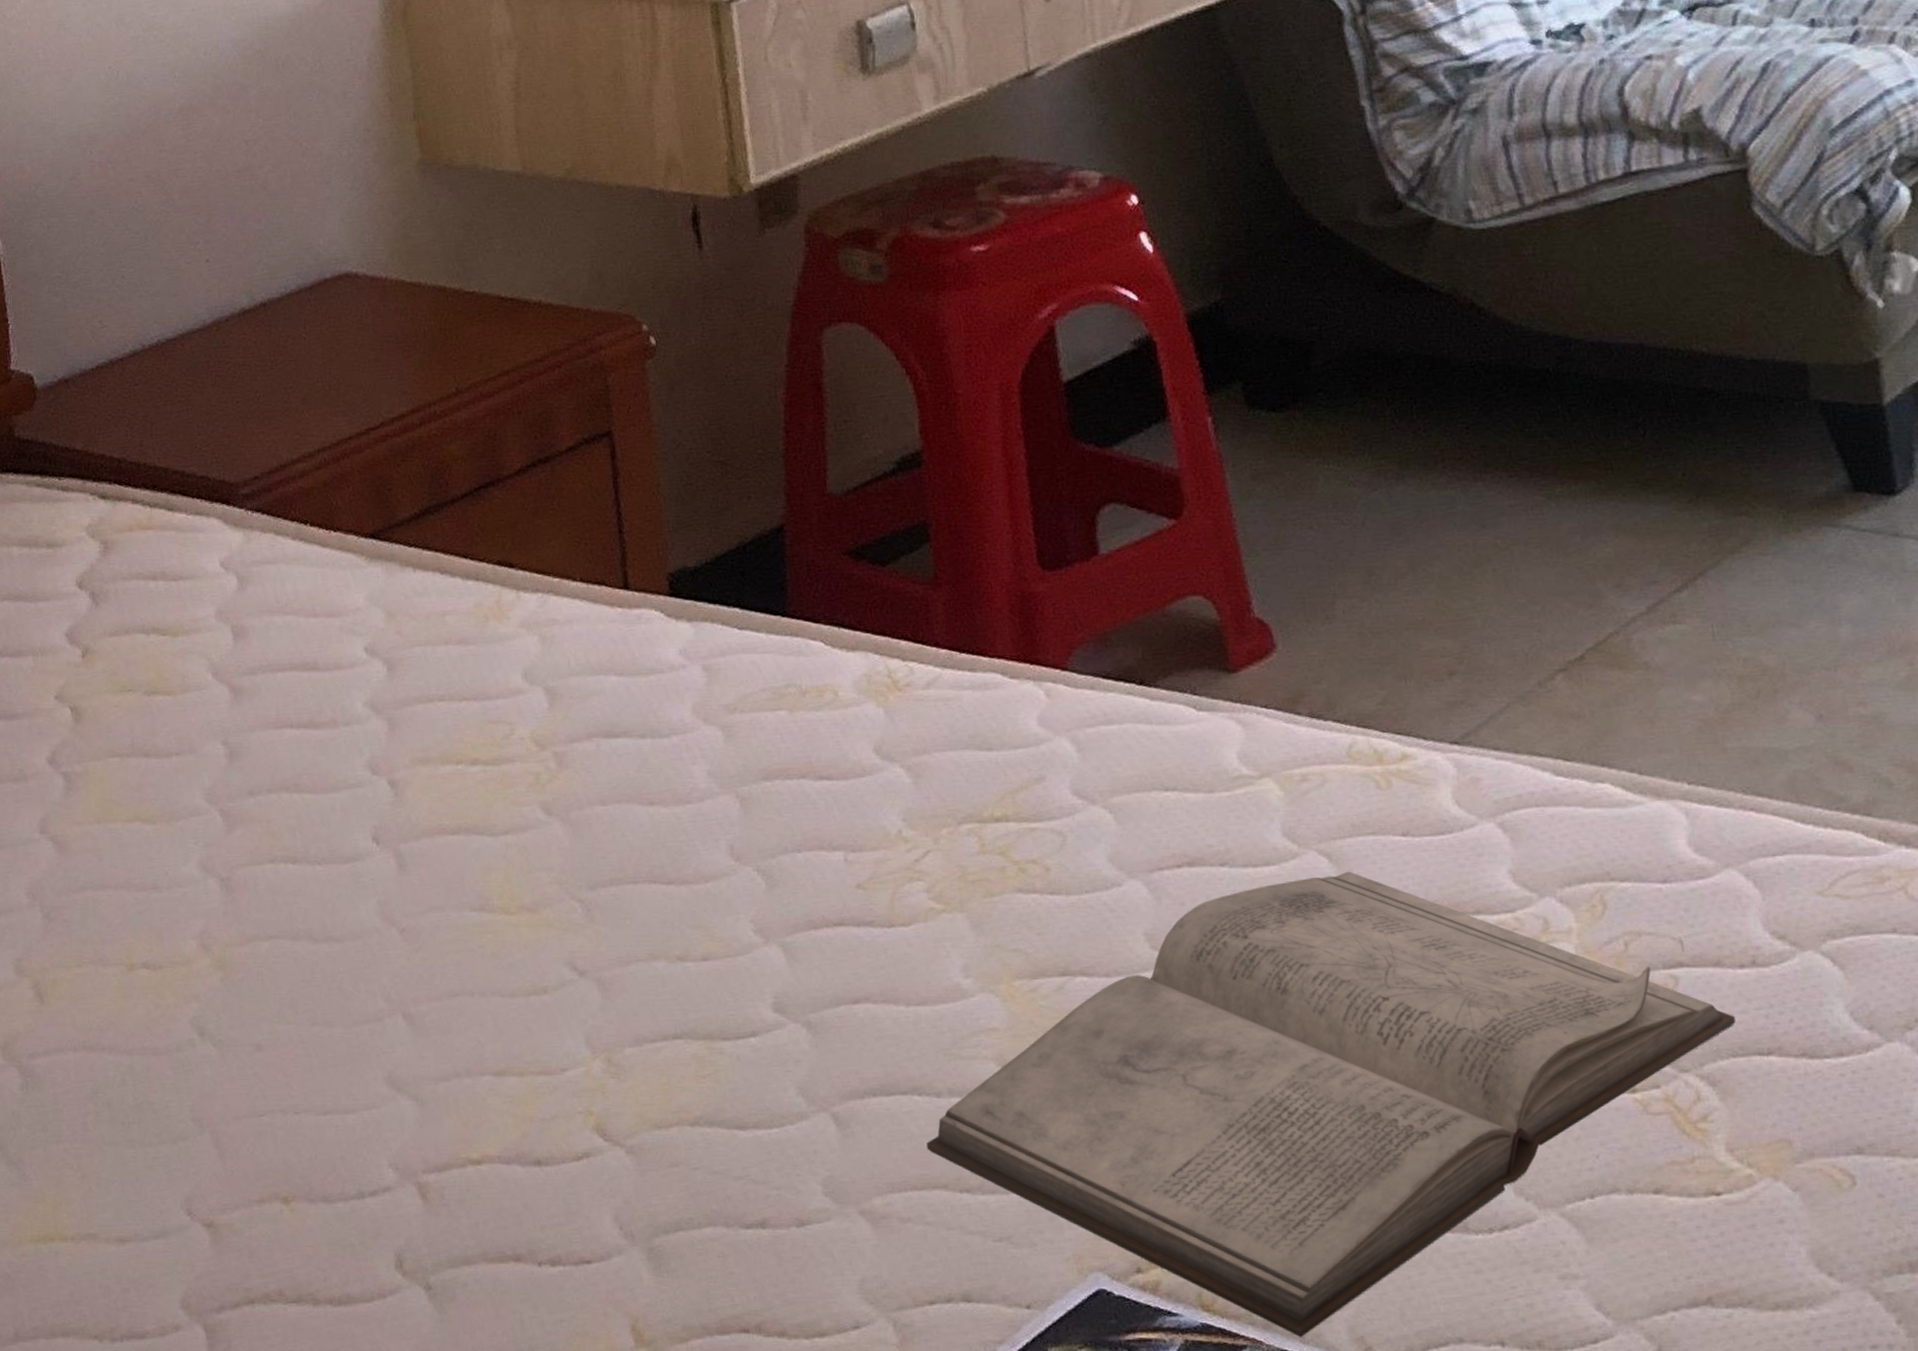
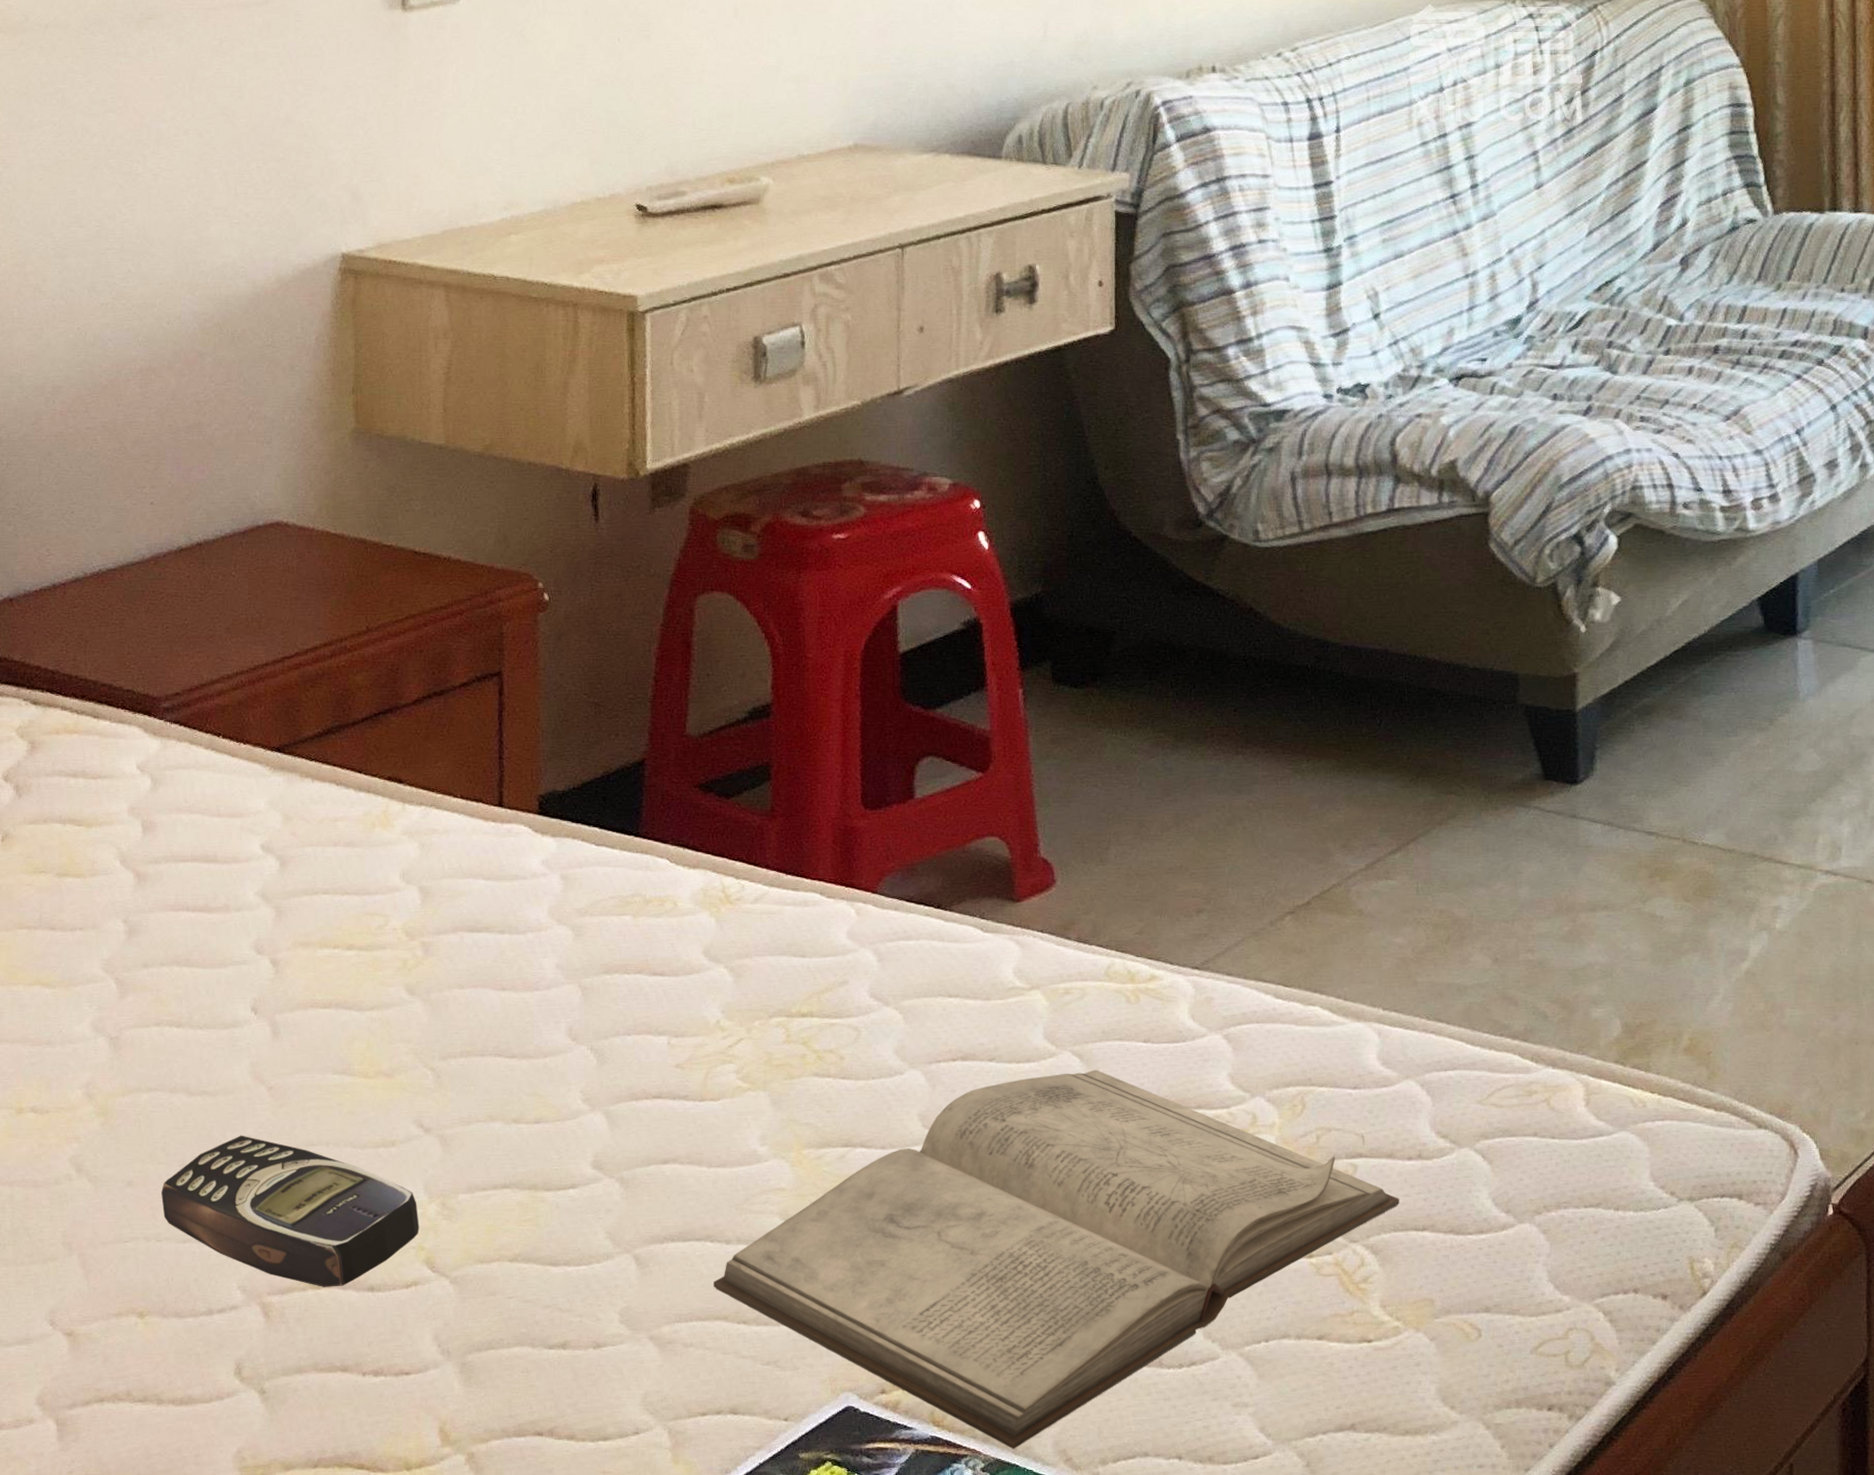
mobile phone: none [294,986,585,1163] -> present [161,1135,420,1287]

